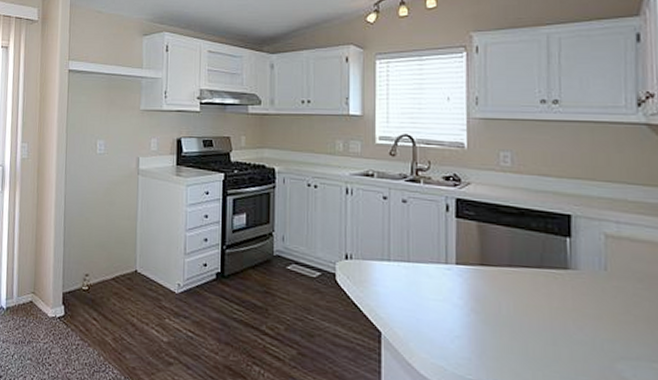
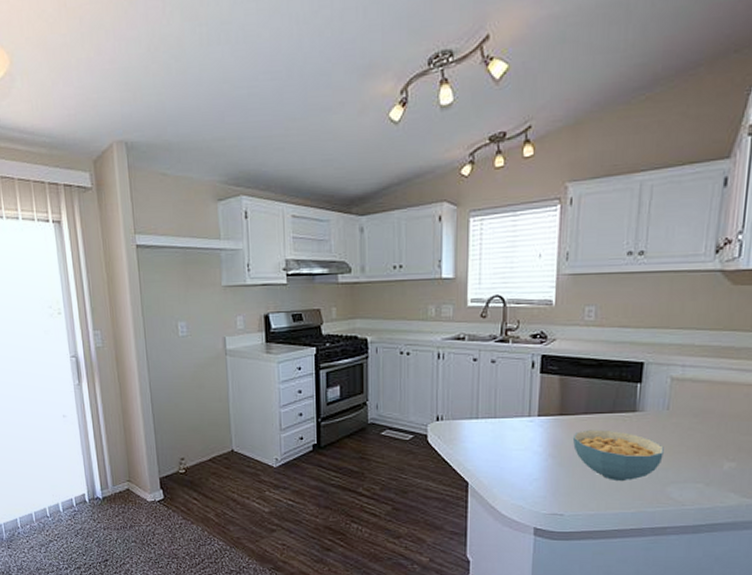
cereal bowl: none [498,284,607,351] -> present [573,429,664,482]

